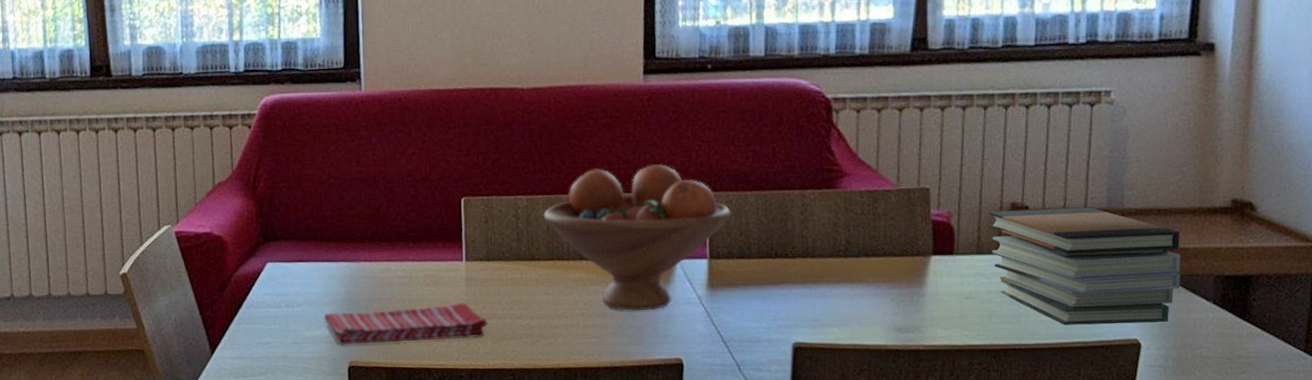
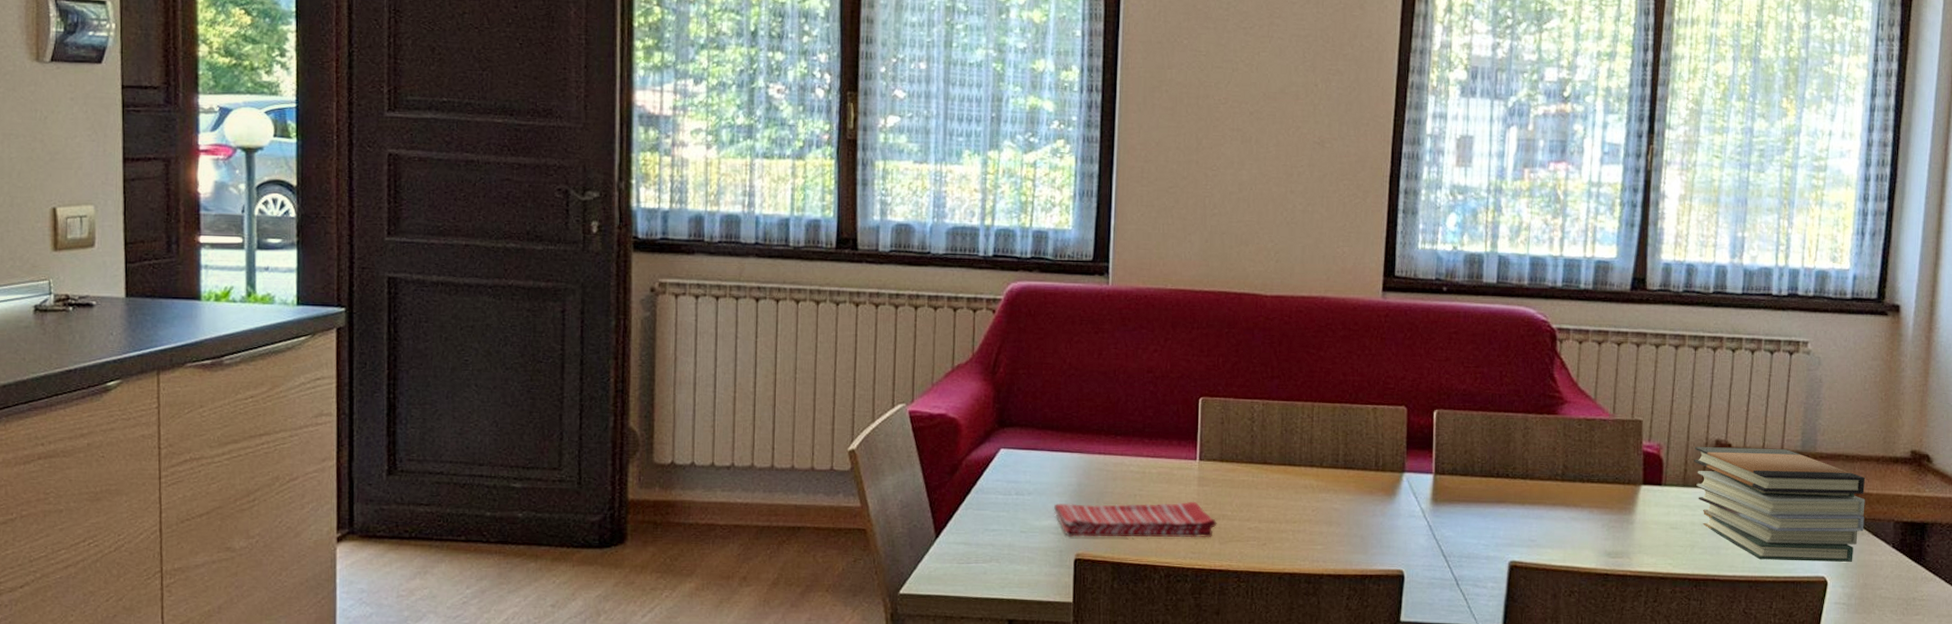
fruit bowl: present [543,164,732,312] -> none [1278,379,1459,521]

